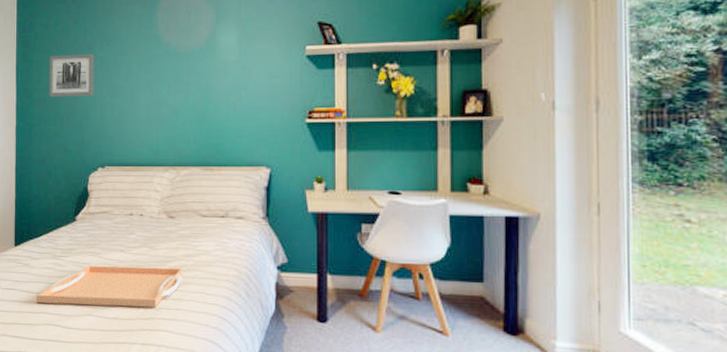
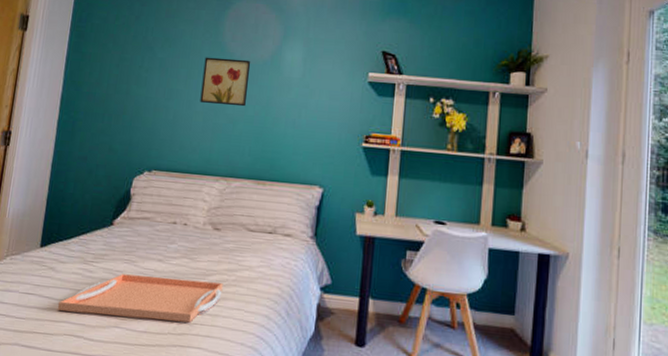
wall art: present [49,53,95,97] -> none [99,49,154,97]
wall art: none [142,48,187,97] -> present [200,57,251,107]

